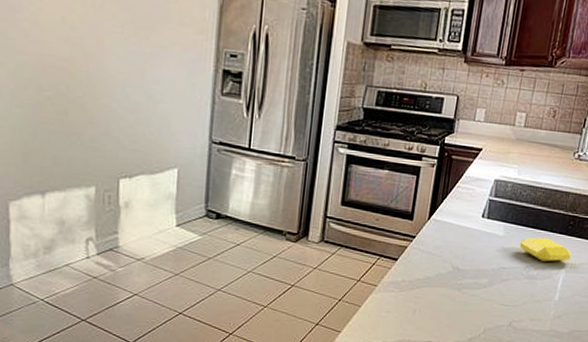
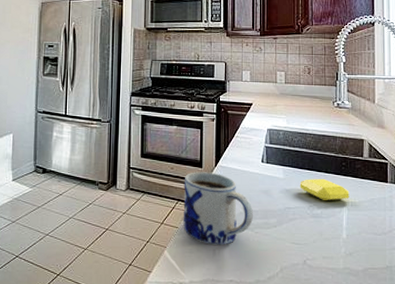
mug: none [383,224,465,305] -> present [183,172,254,245]

